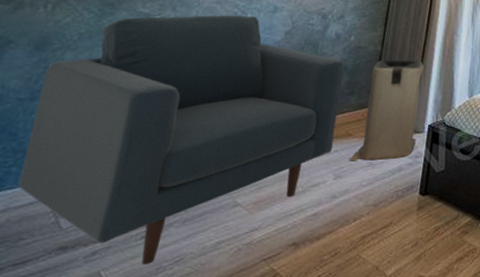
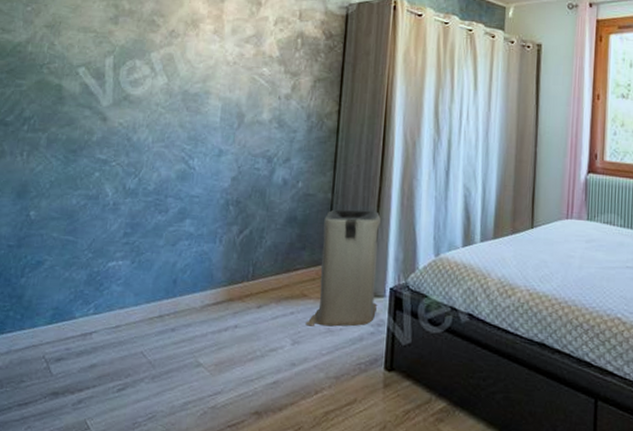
chair: present [17,15,345,264] -> none [15,160,294,418]

